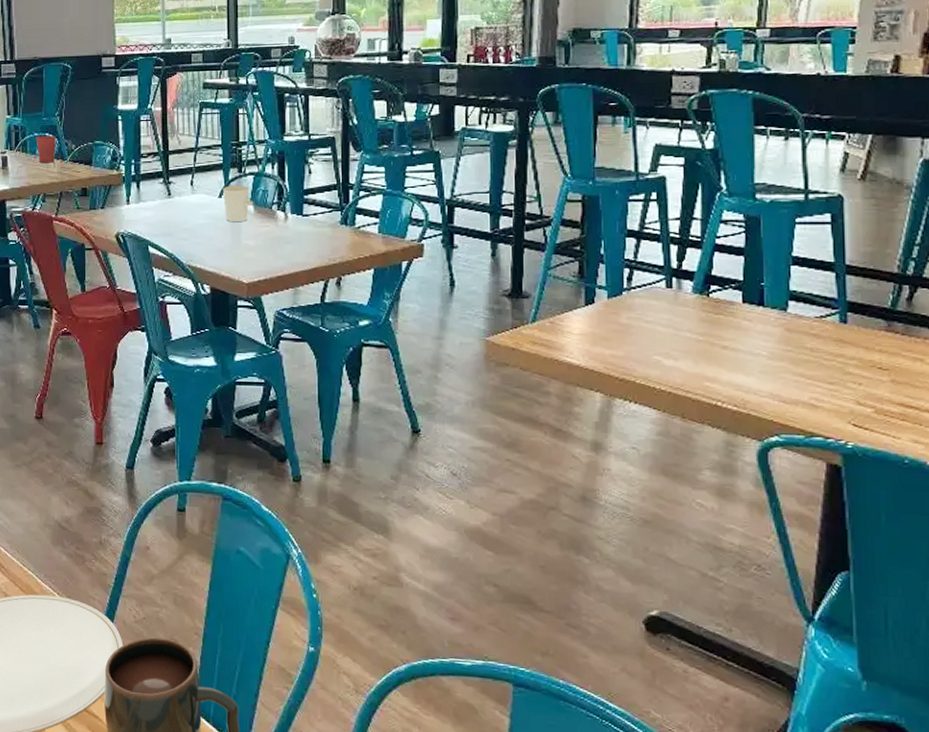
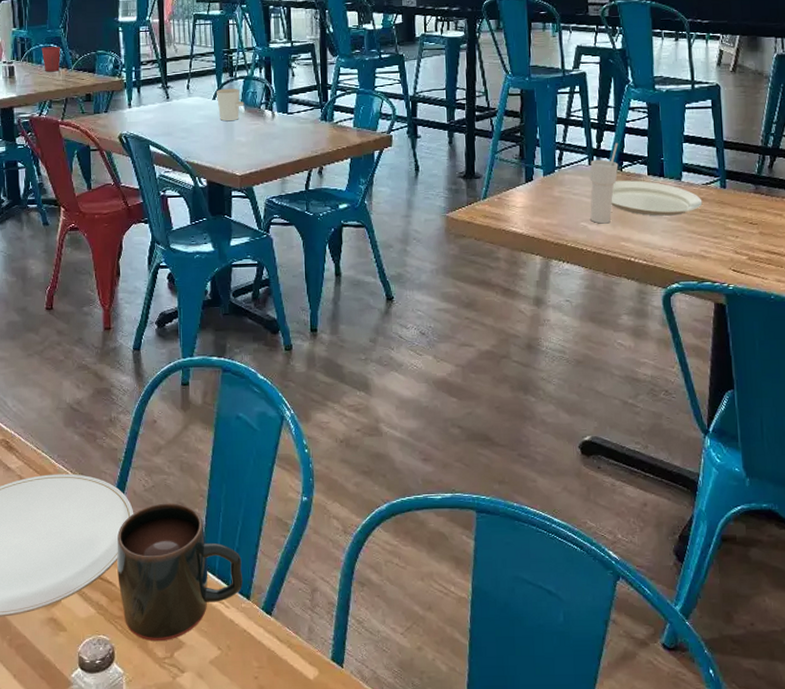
cup: none [666,262,706,359] -> present [590,142,619,224]
plate: none [693,308,815,354] -> present [611,180,703,216]

